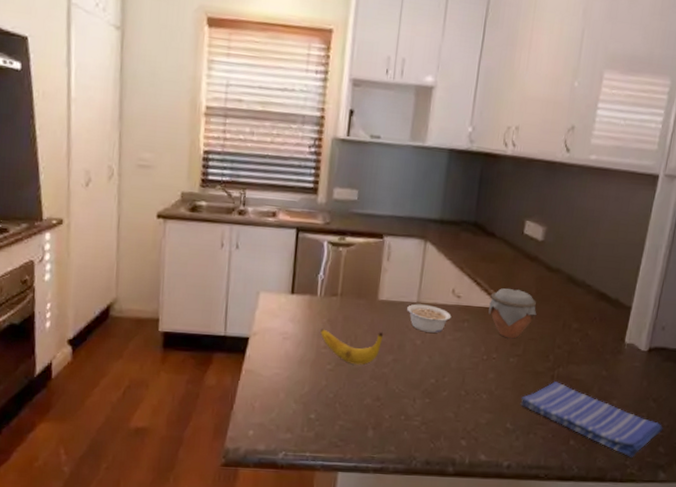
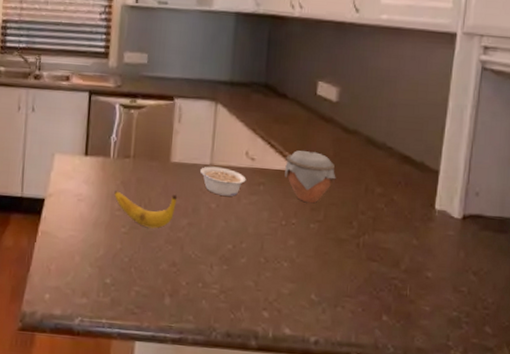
dish towel: present [520,381,663,457] -> none [324,250,488,338]

